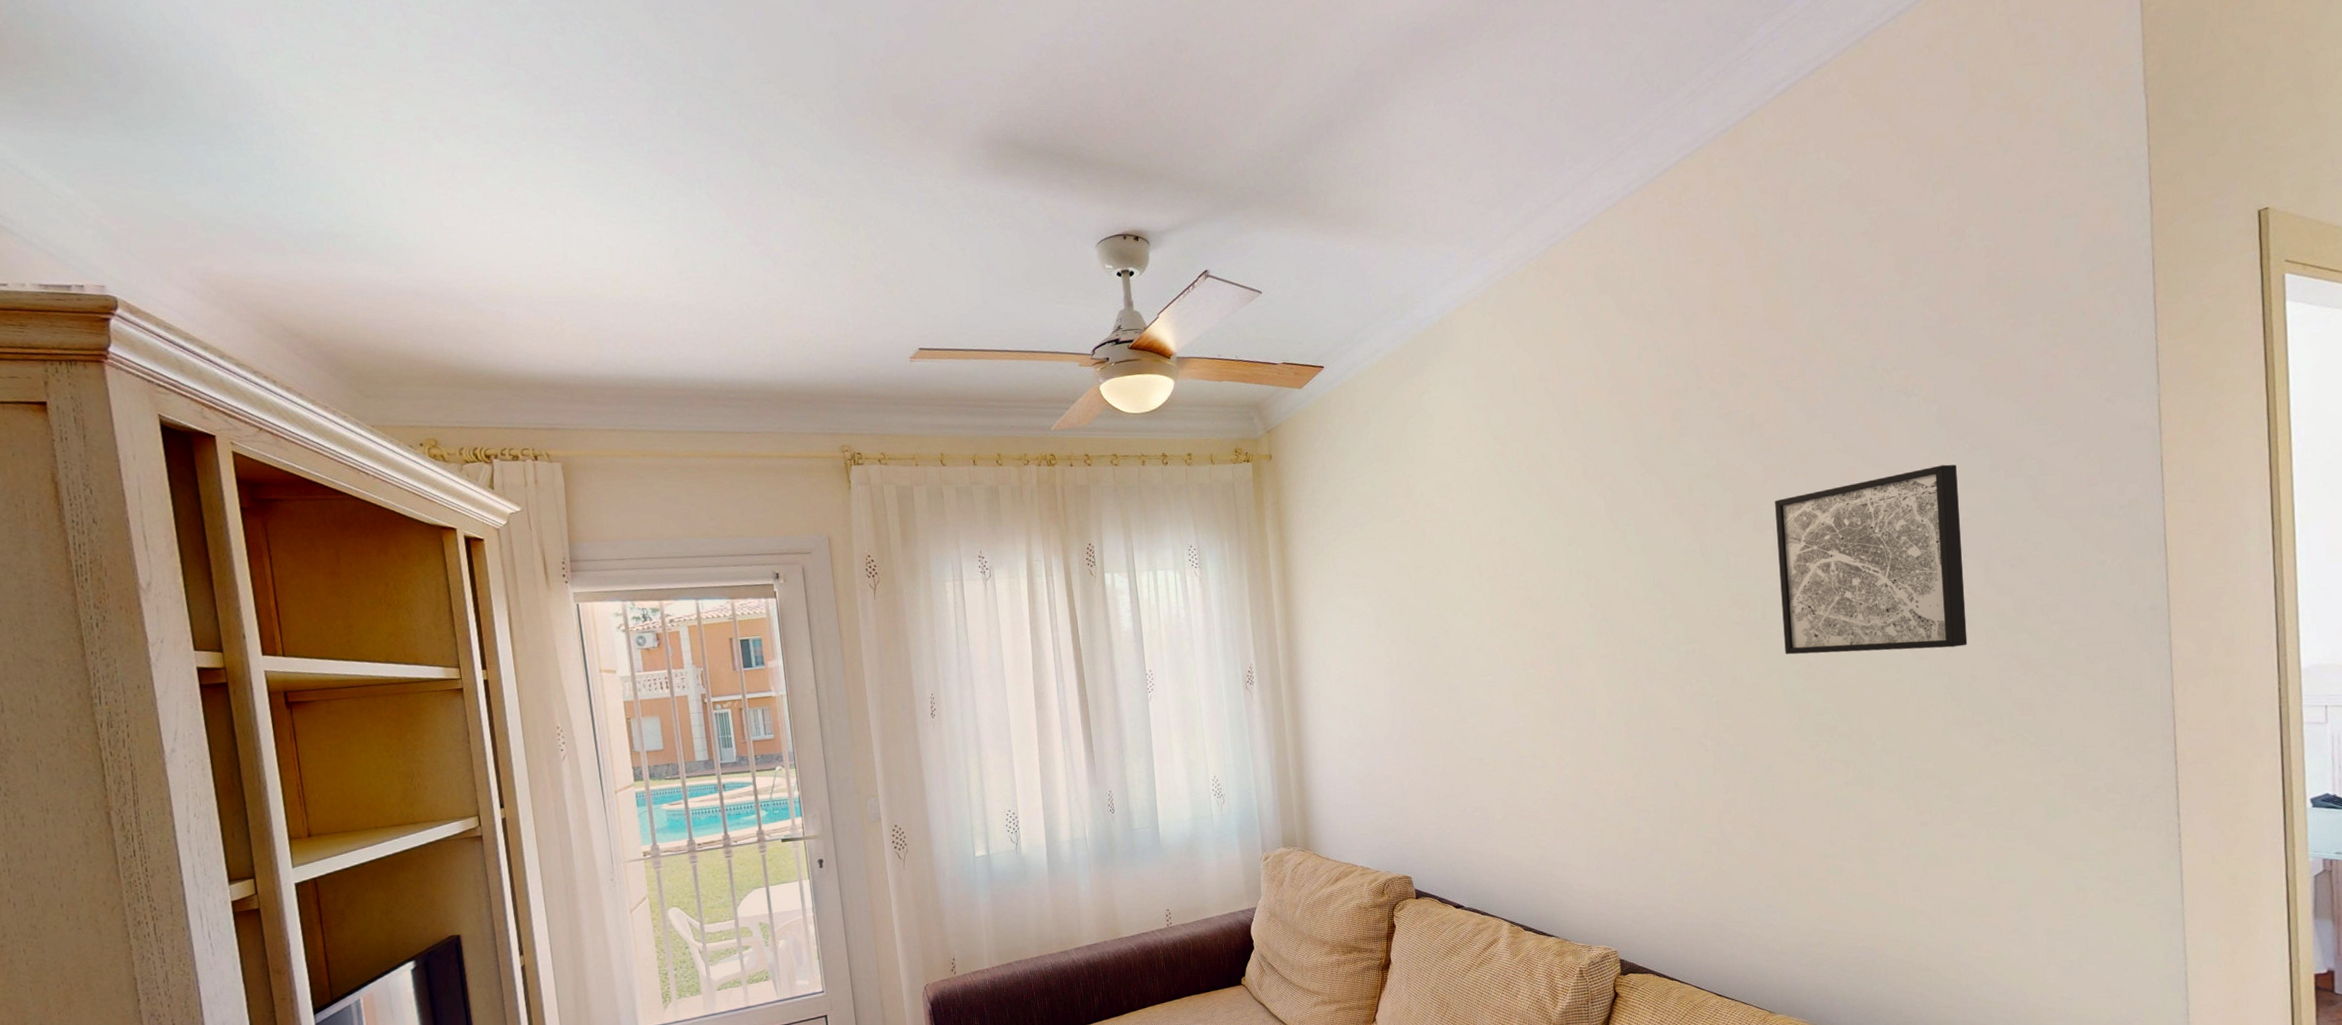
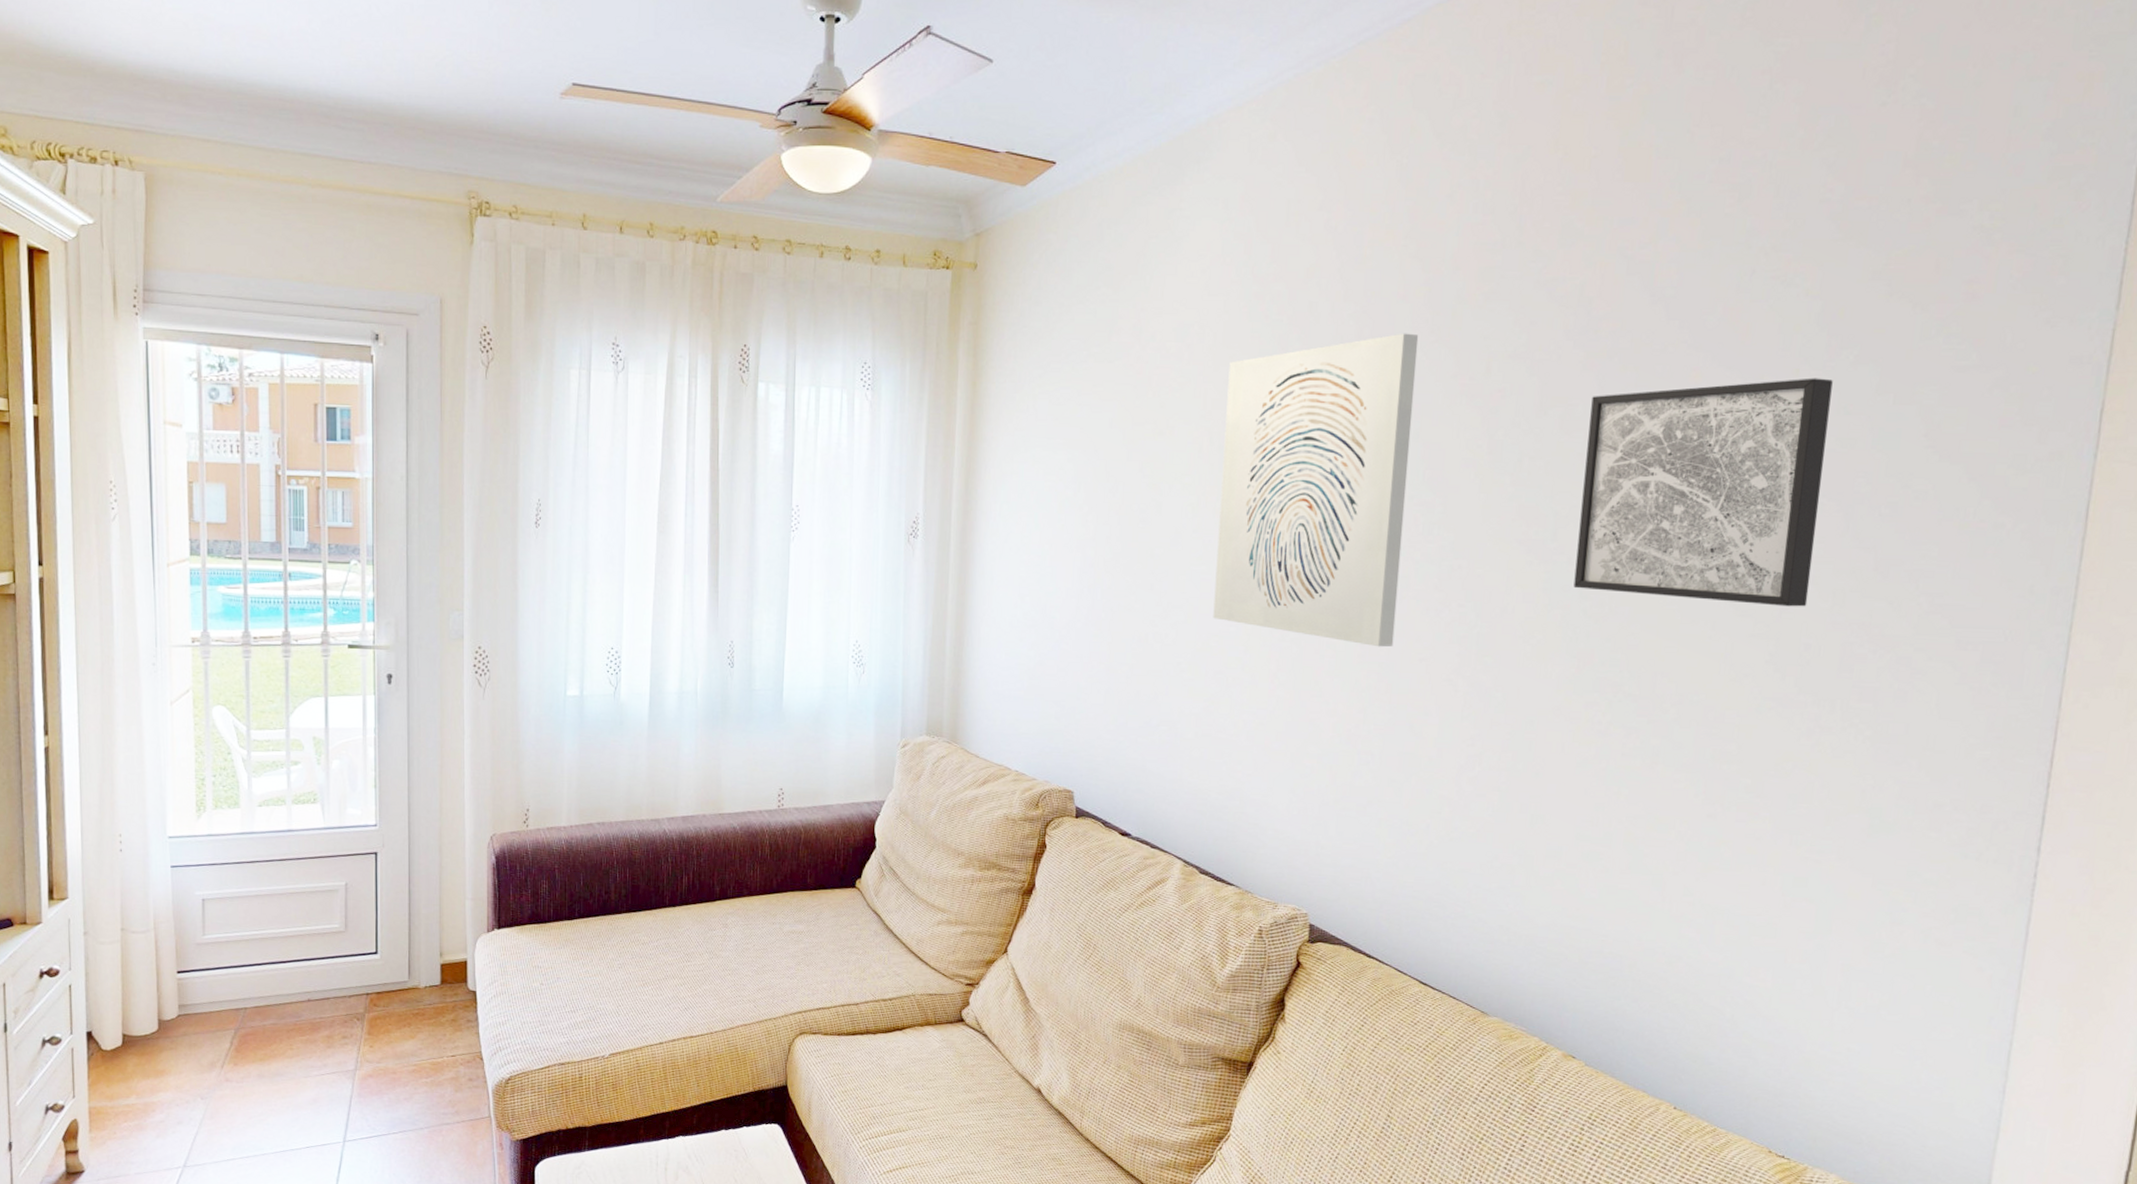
wall art: none [1486,468,1651,724] -> present [1213,333,1419,648]

